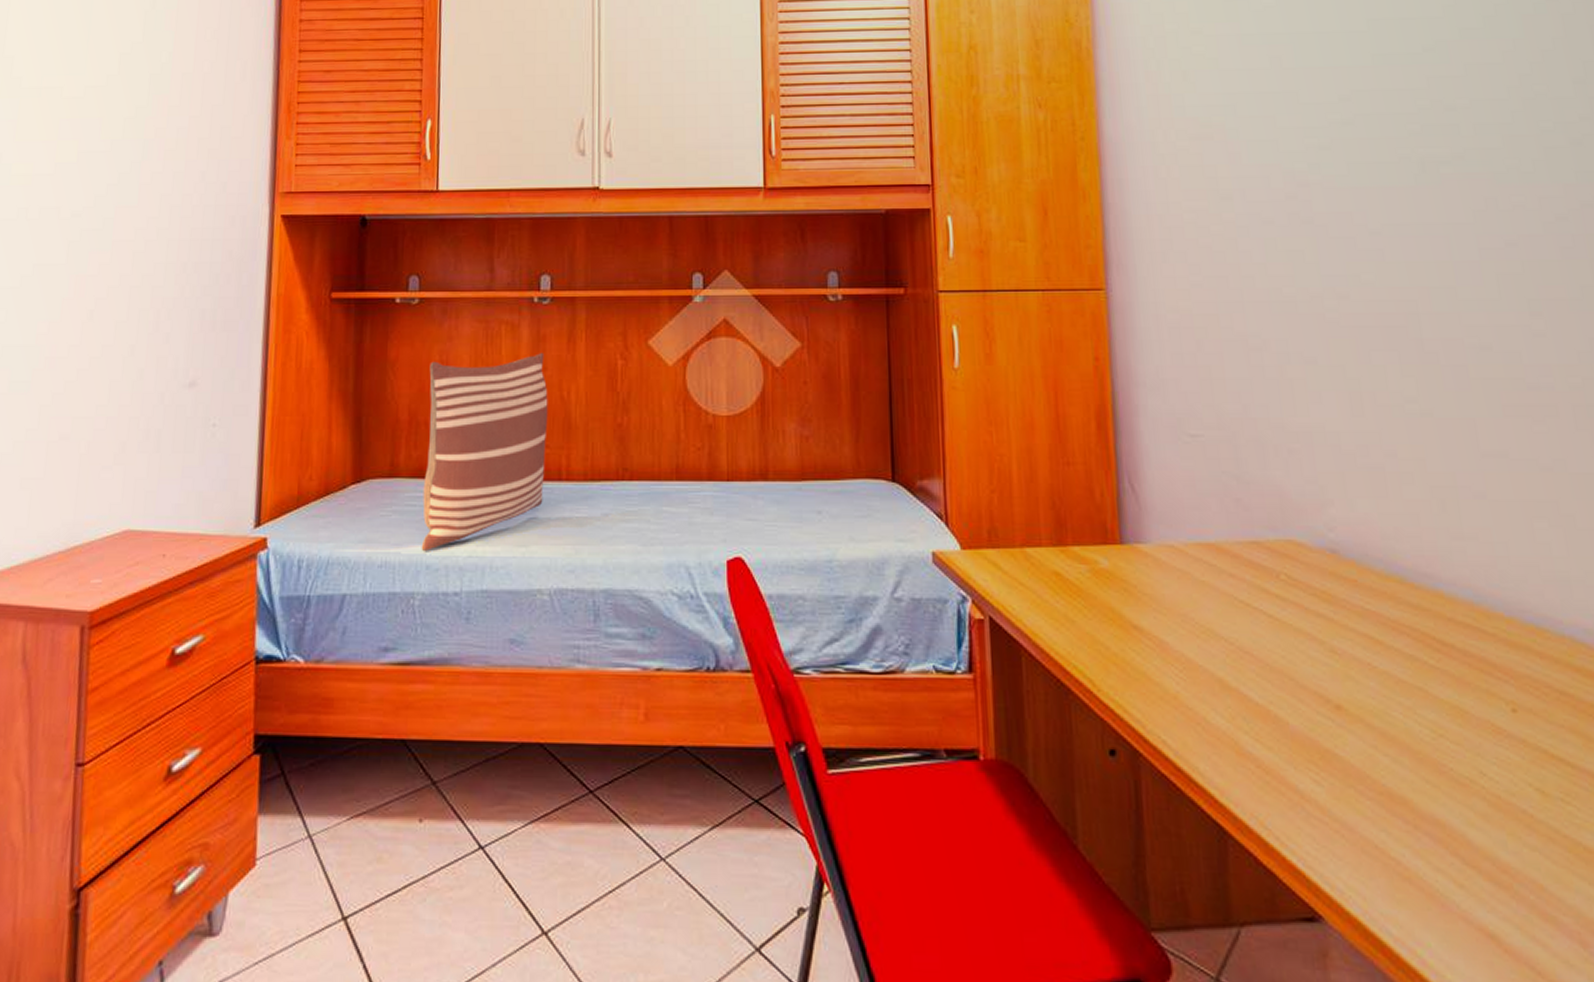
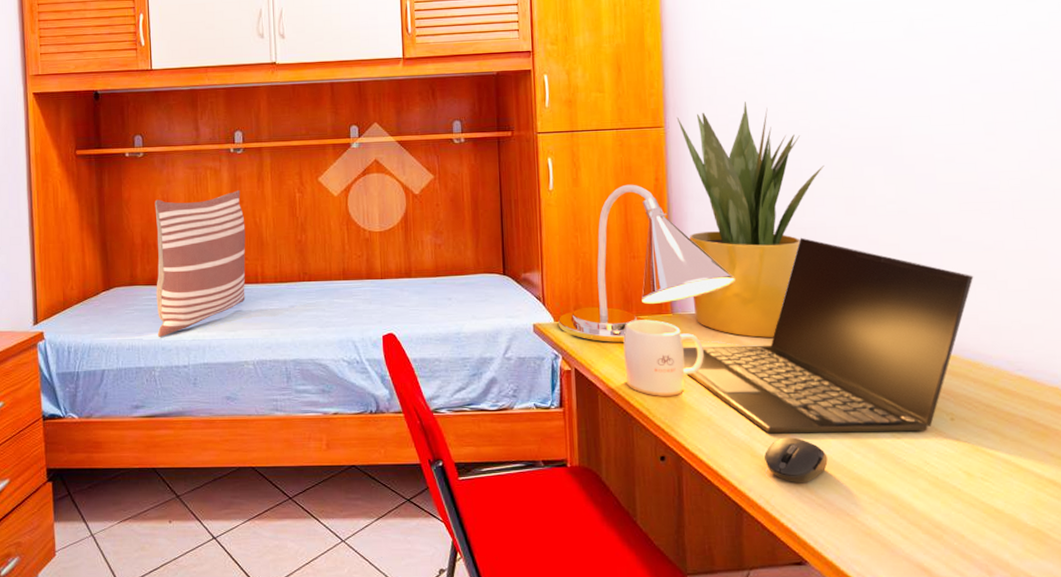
table lamp: none [966,364,1207,582] -> present [558,184,737,342]
mug: none [1055,551,1167,662] -> present [623,319,704,396]
planter: none [1121,260,1320,583] -> present [676,101,825,338]
laptop: none [1136,444,1530,727] -> present [682,237,974,434]
computer mouse: none [1255,728,1344,798] -> present [764,437,828,484]

